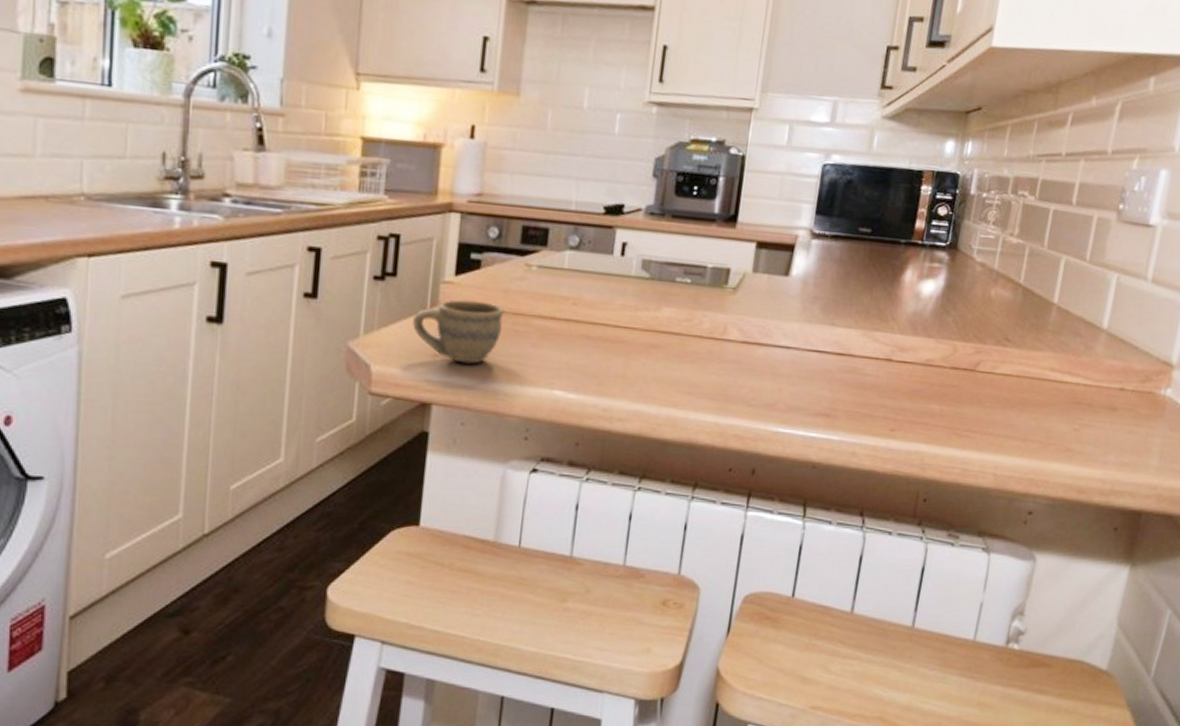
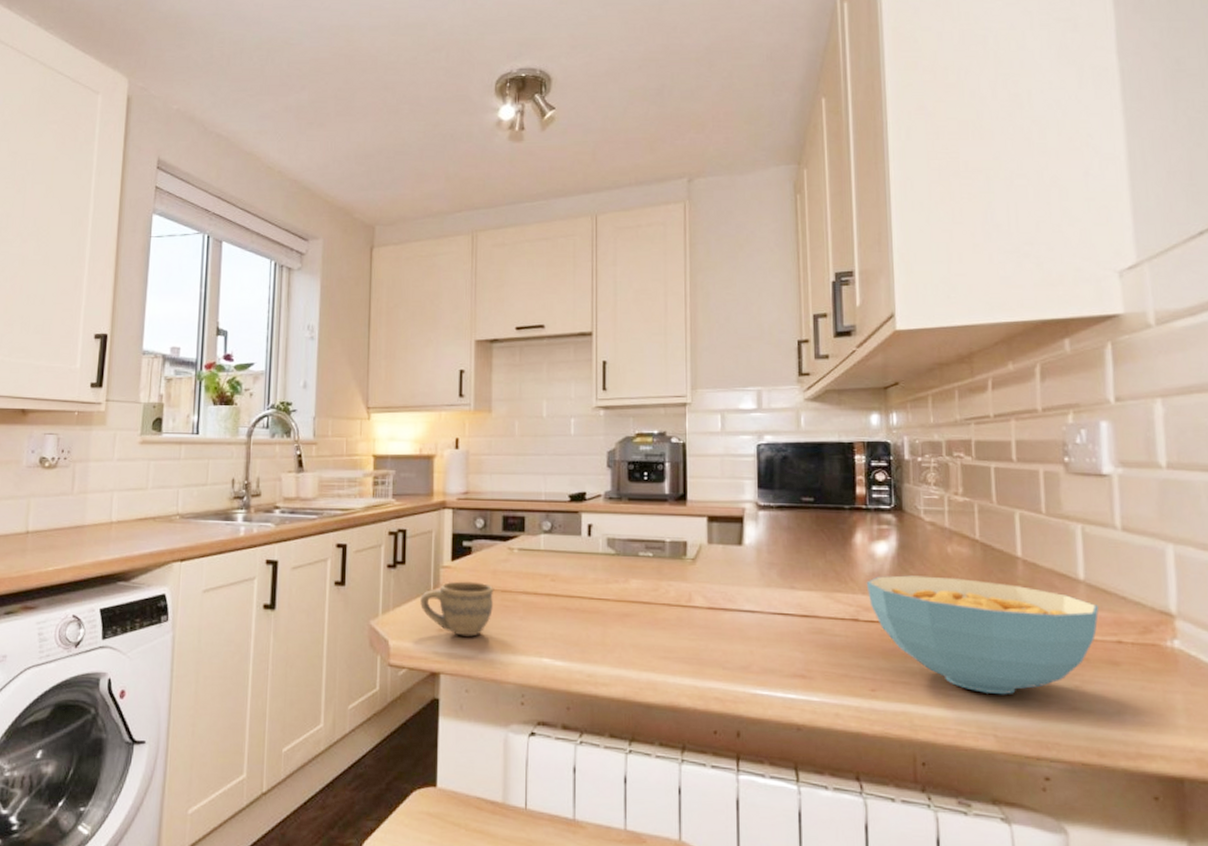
cereal bowl: none [906,316,1114,437] -> present [866,575,1100,695]

